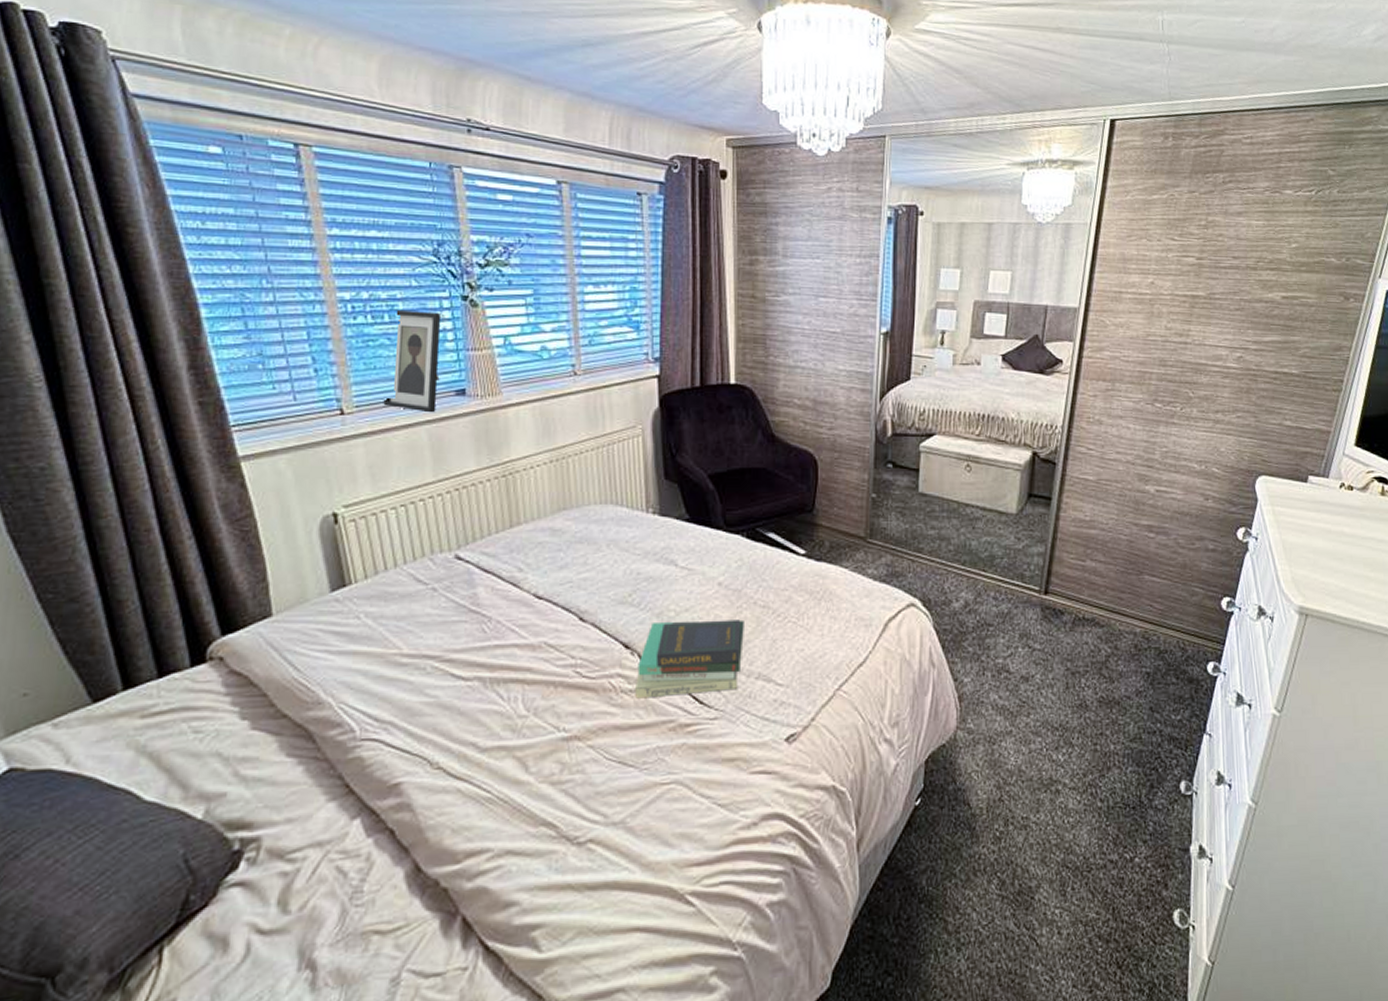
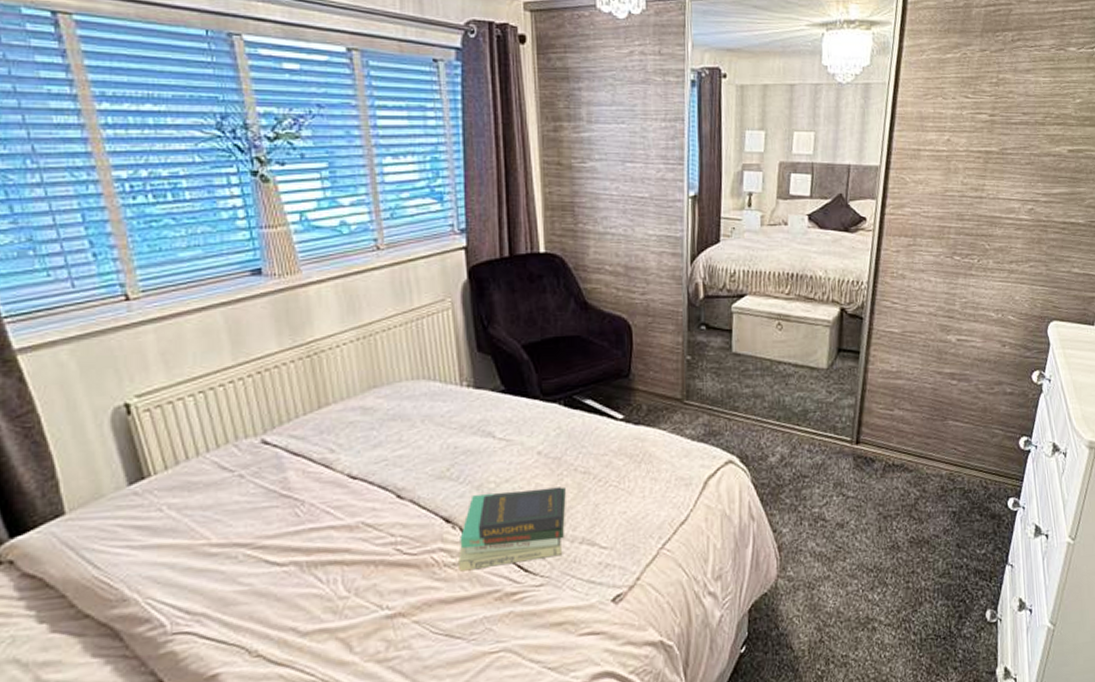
picture frame: present [383,309,442,413] -> none [172,187,233,295]

